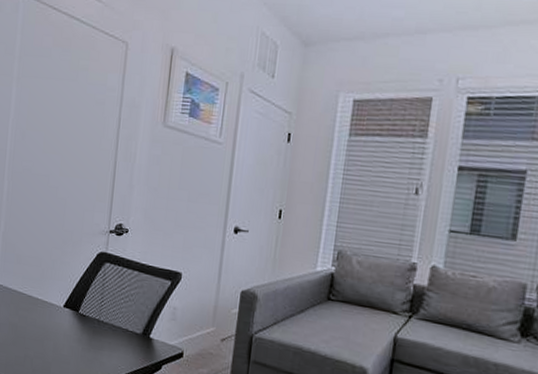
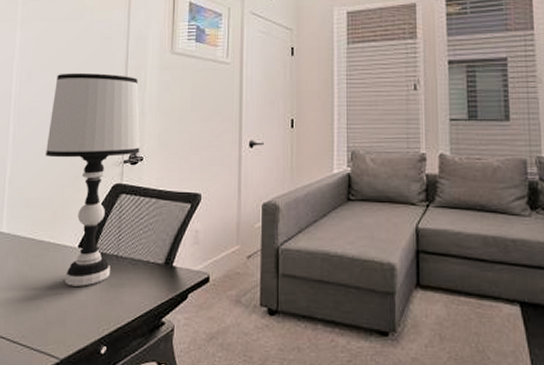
table lamp: none [37,135,129,344] -> present [46,72,140,286]

